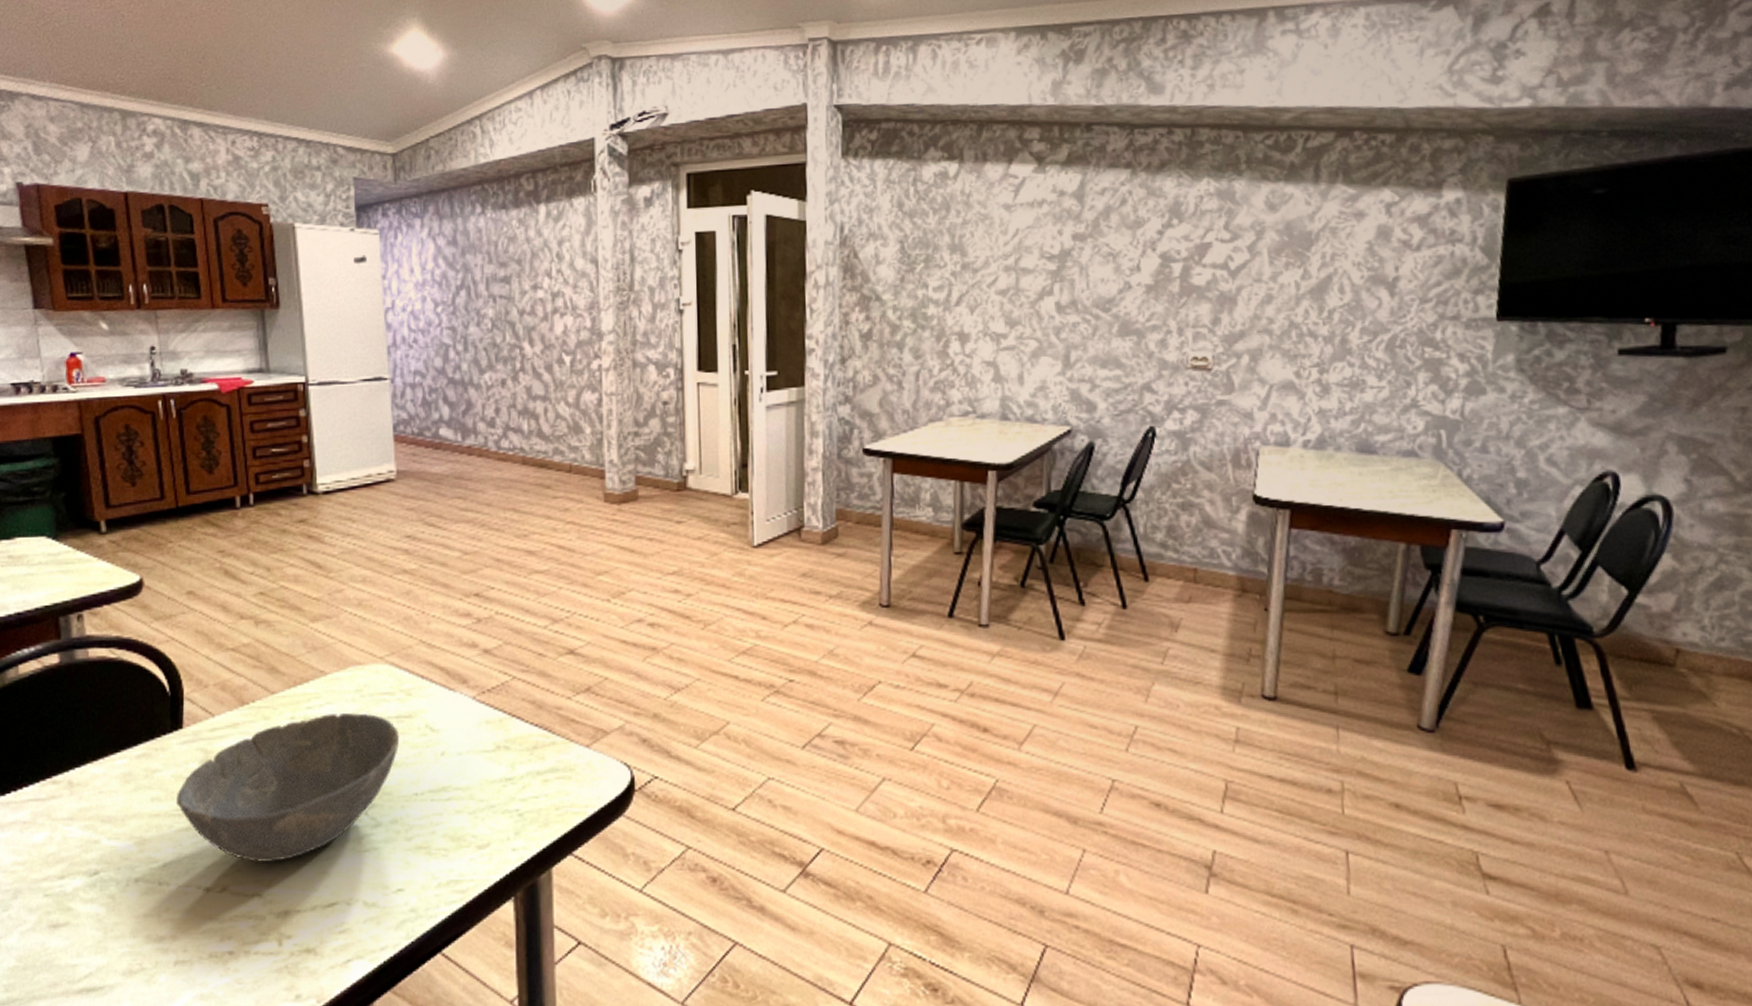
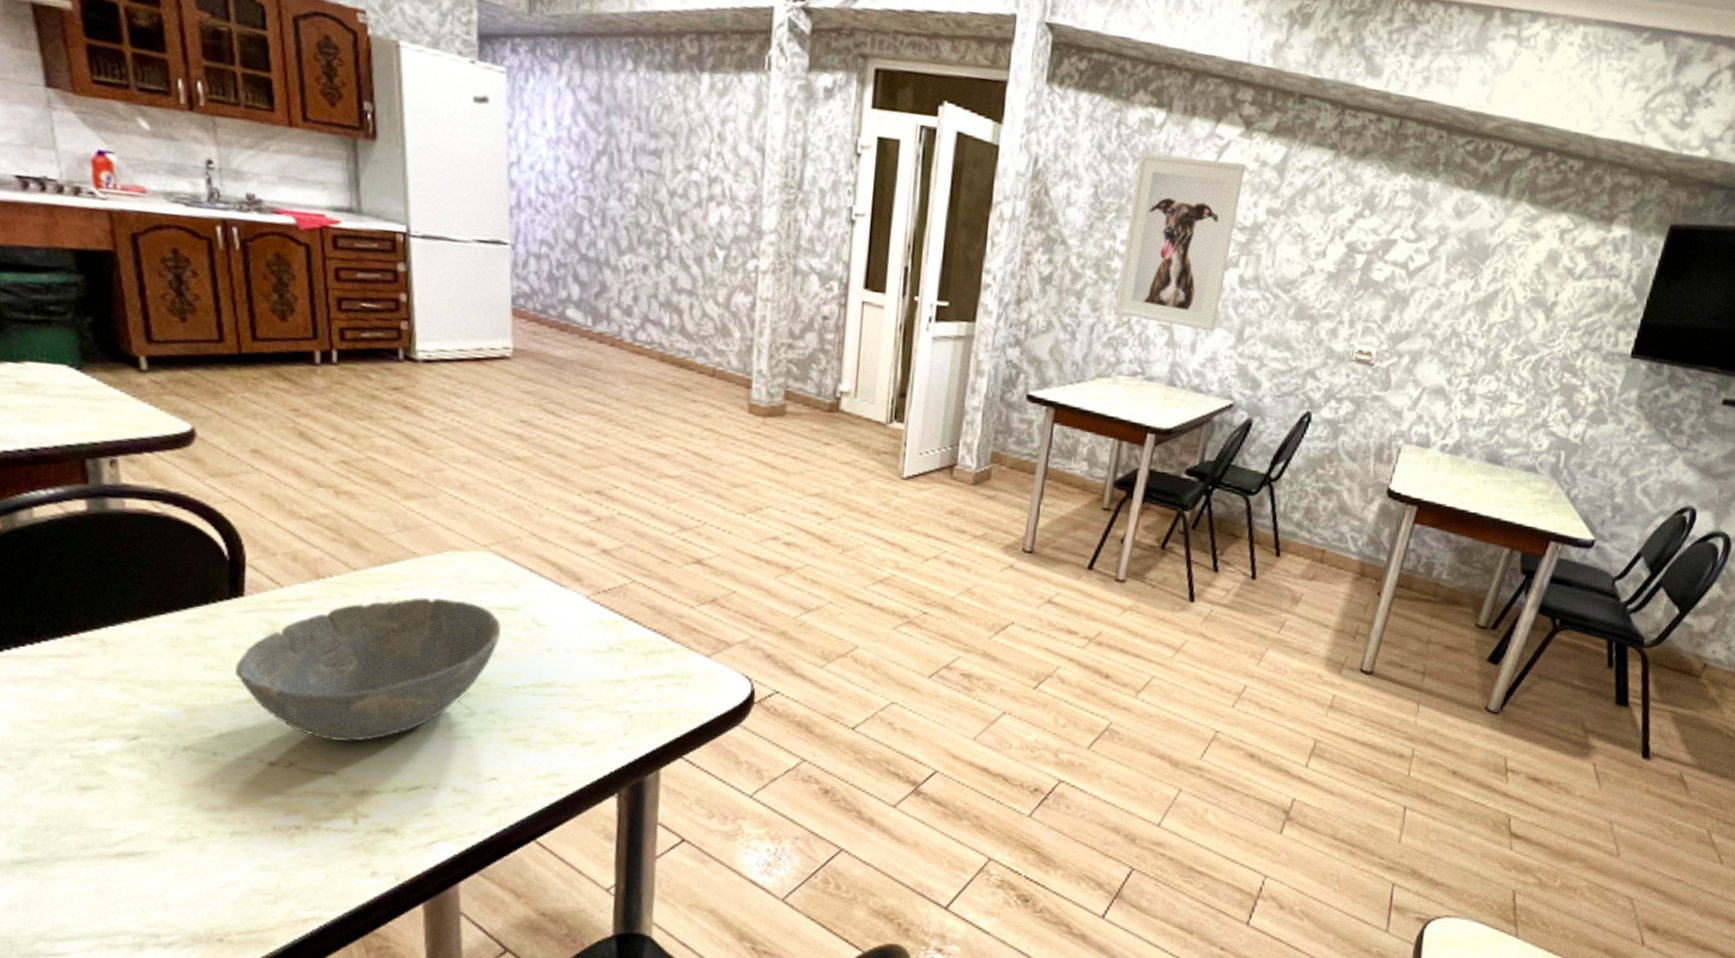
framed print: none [936,197,1044,361] -> present [1114,152,1245,332]

